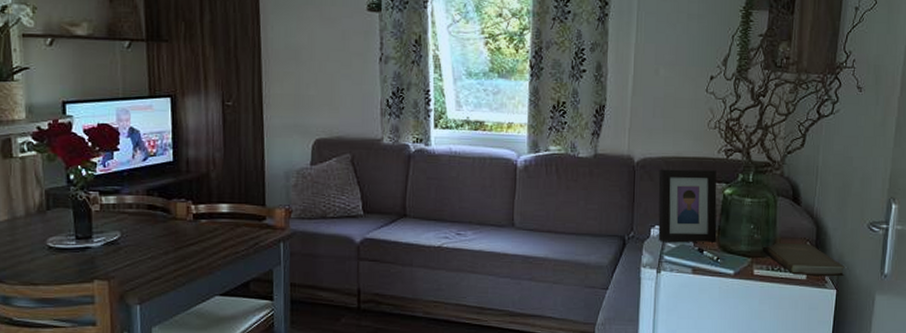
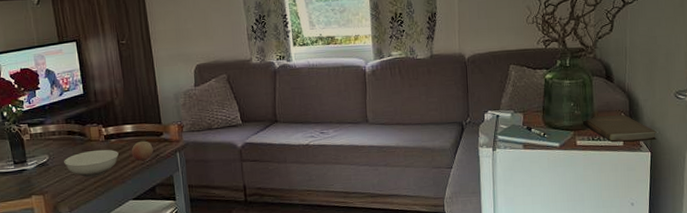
bowl: none [139,230,208,264] -> present [64,149,119,178]
fruit: none [224,225,252,250] -> present [131,141,153,162]
picture frame: present [658,169,717,242] -> none [487,59,542,124]

